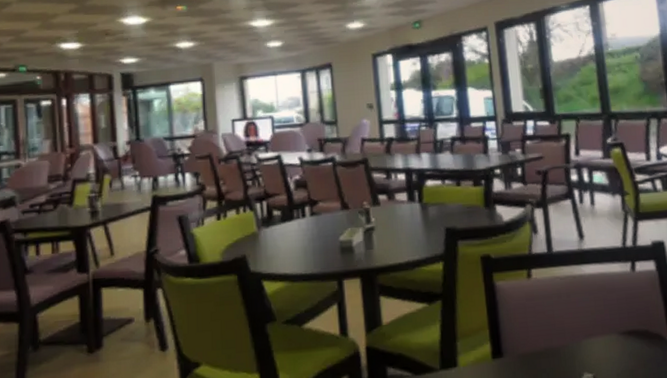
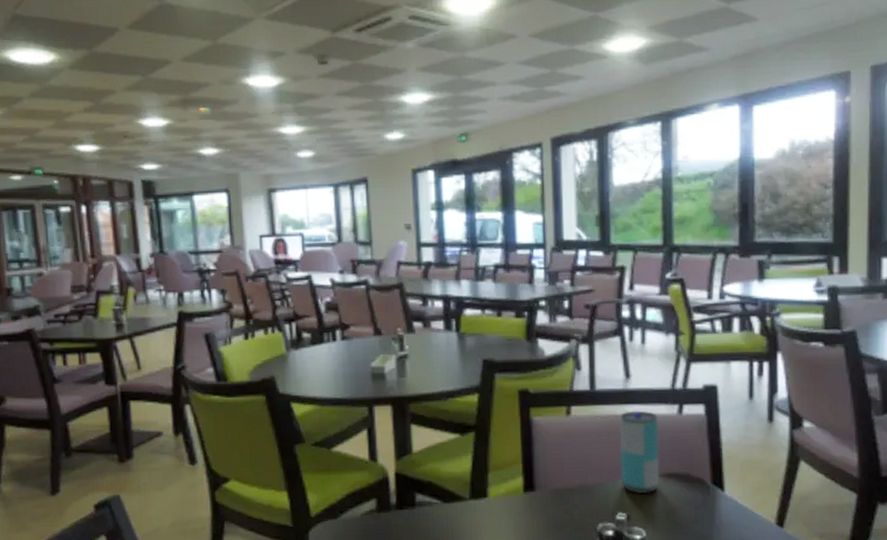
beverage can: none [577,269,622,354] -> present [619,410,660,494]

